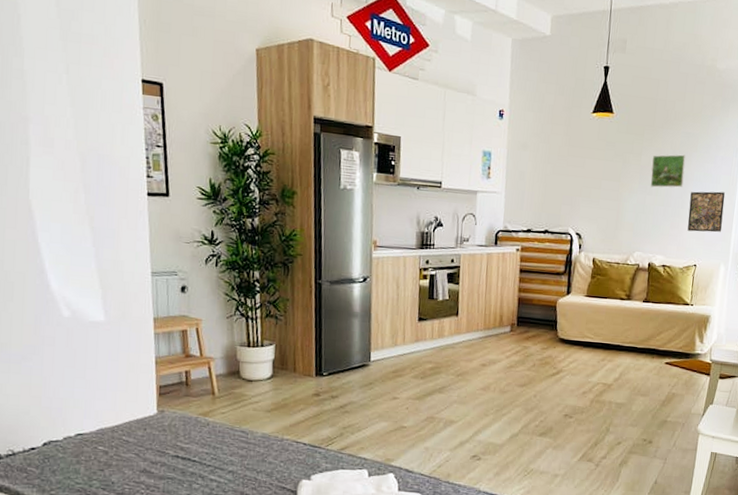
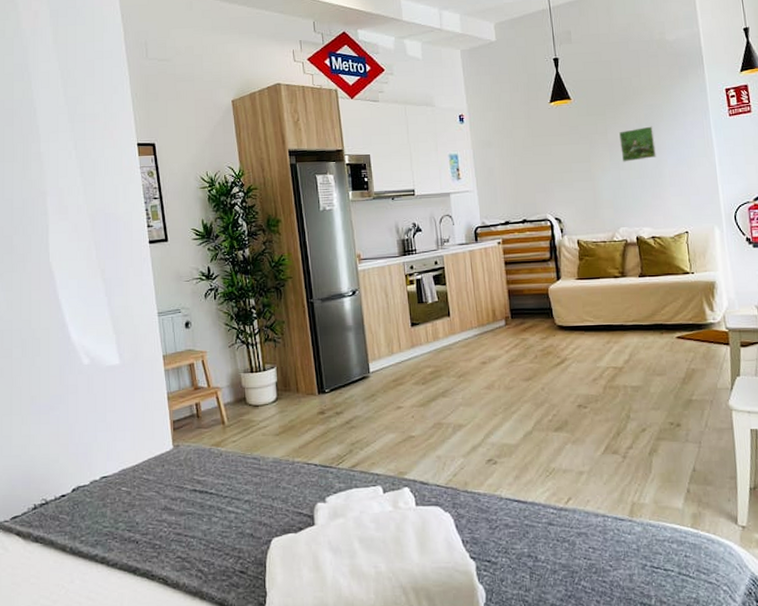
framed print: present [687,191,725,233] -> none [666,155,708,199]

